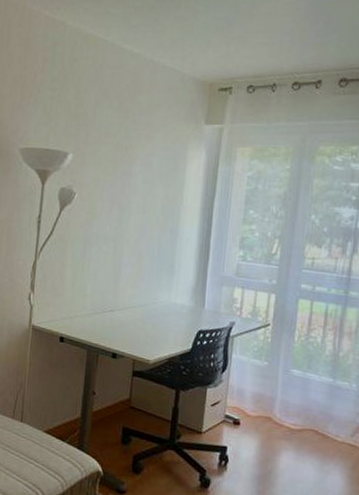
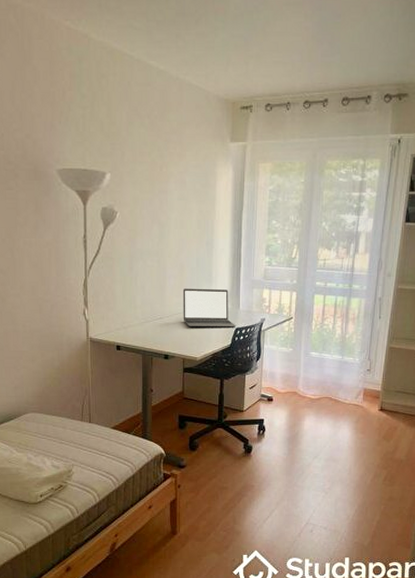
laptop: none [137,279,200,330] -> present [182,288,237,328]

